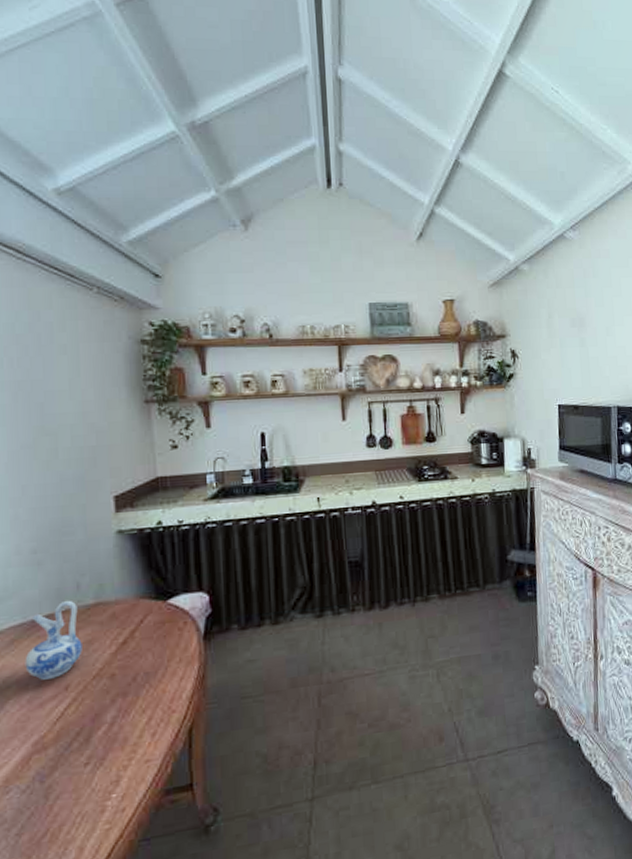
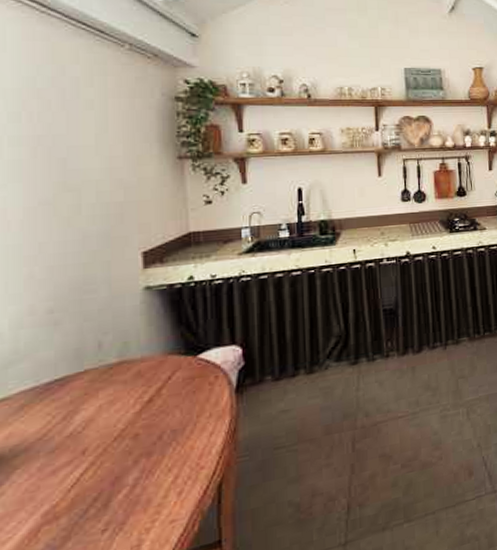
ceramic pitcher: present [25,600,83,680] -> none [36,360,103,446]

